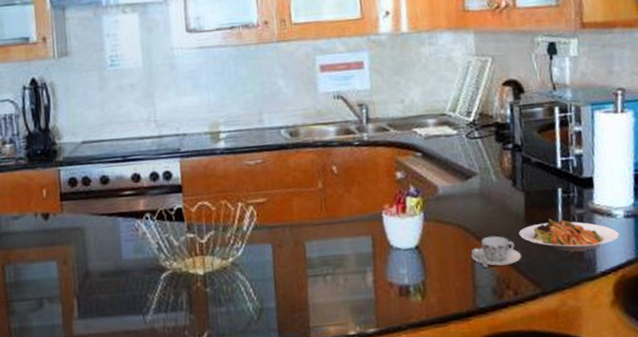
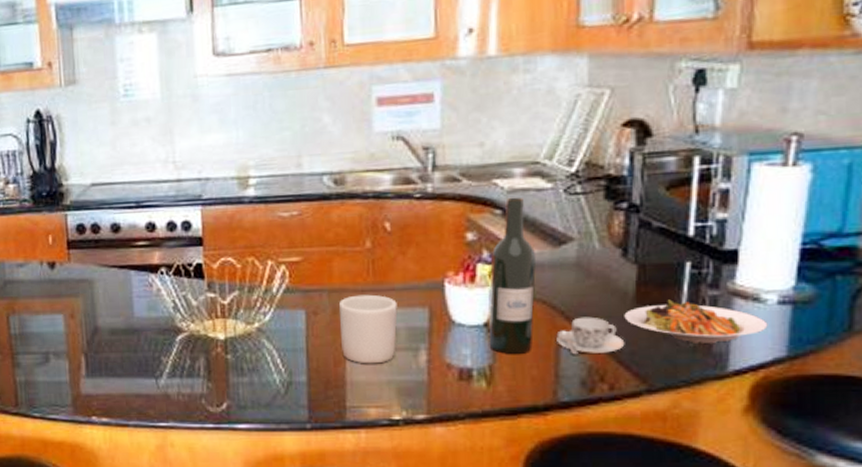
mug: none [299,227,348,288] -> present [338,294,398,364]
wine bottle: none [416,142,454,271] -> present [489,197,536,354]

